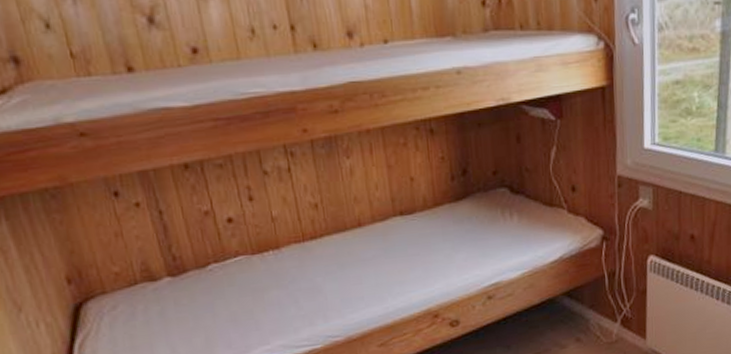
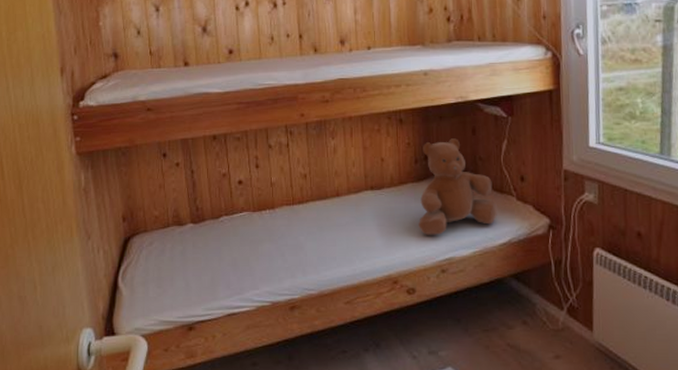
teddy bear: none [459,148,548,261] -> present [418,138,498,235]

